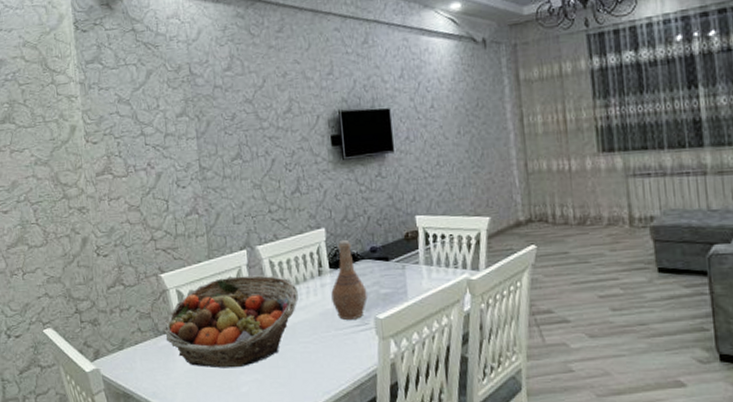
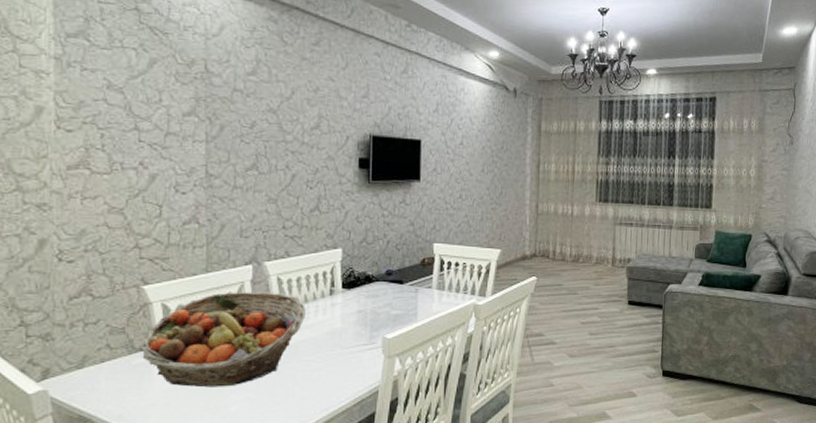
vase: present [331,240,368,320] -> none [341,262,378,339]

